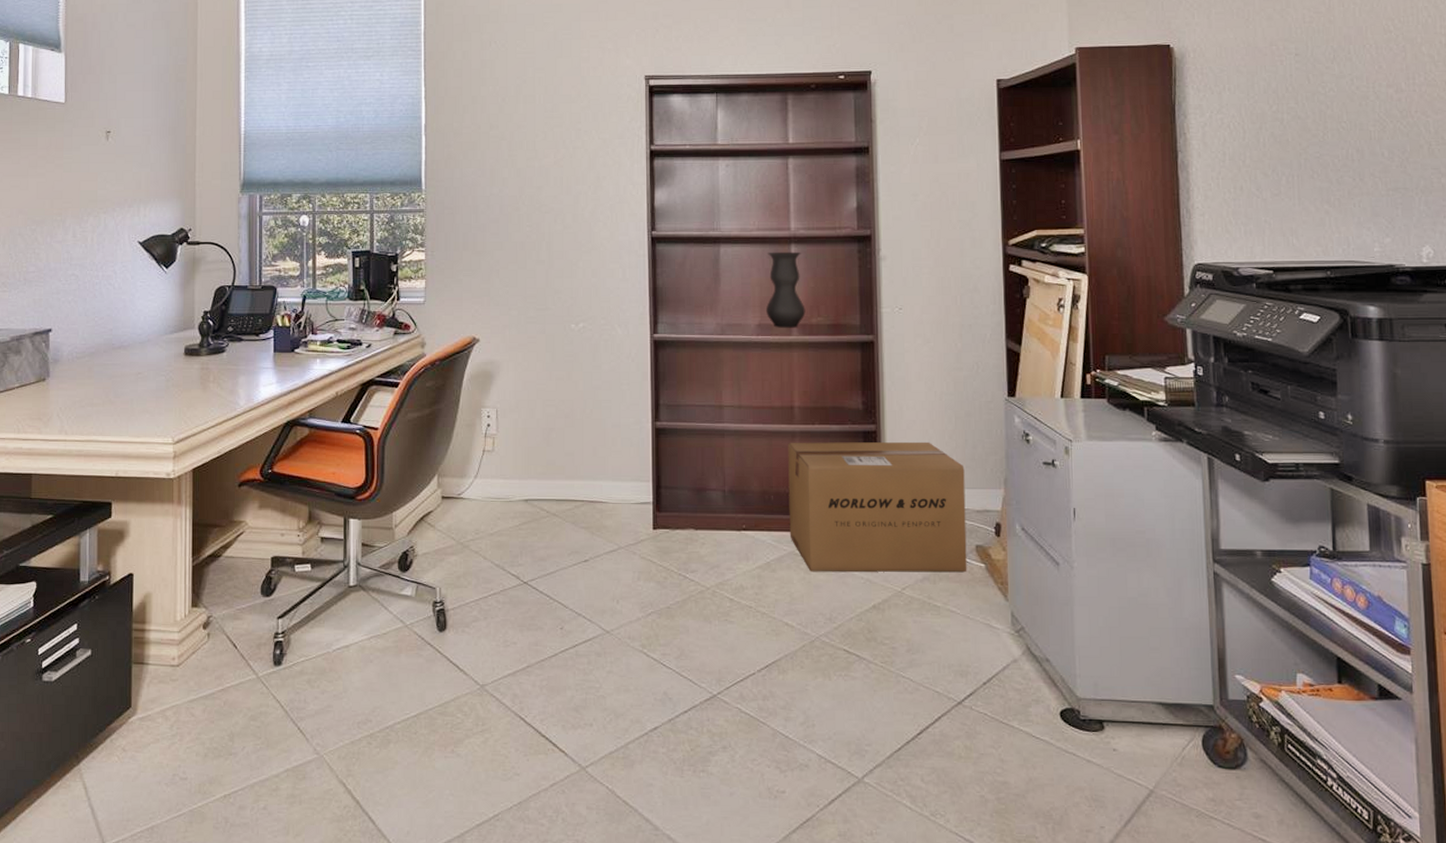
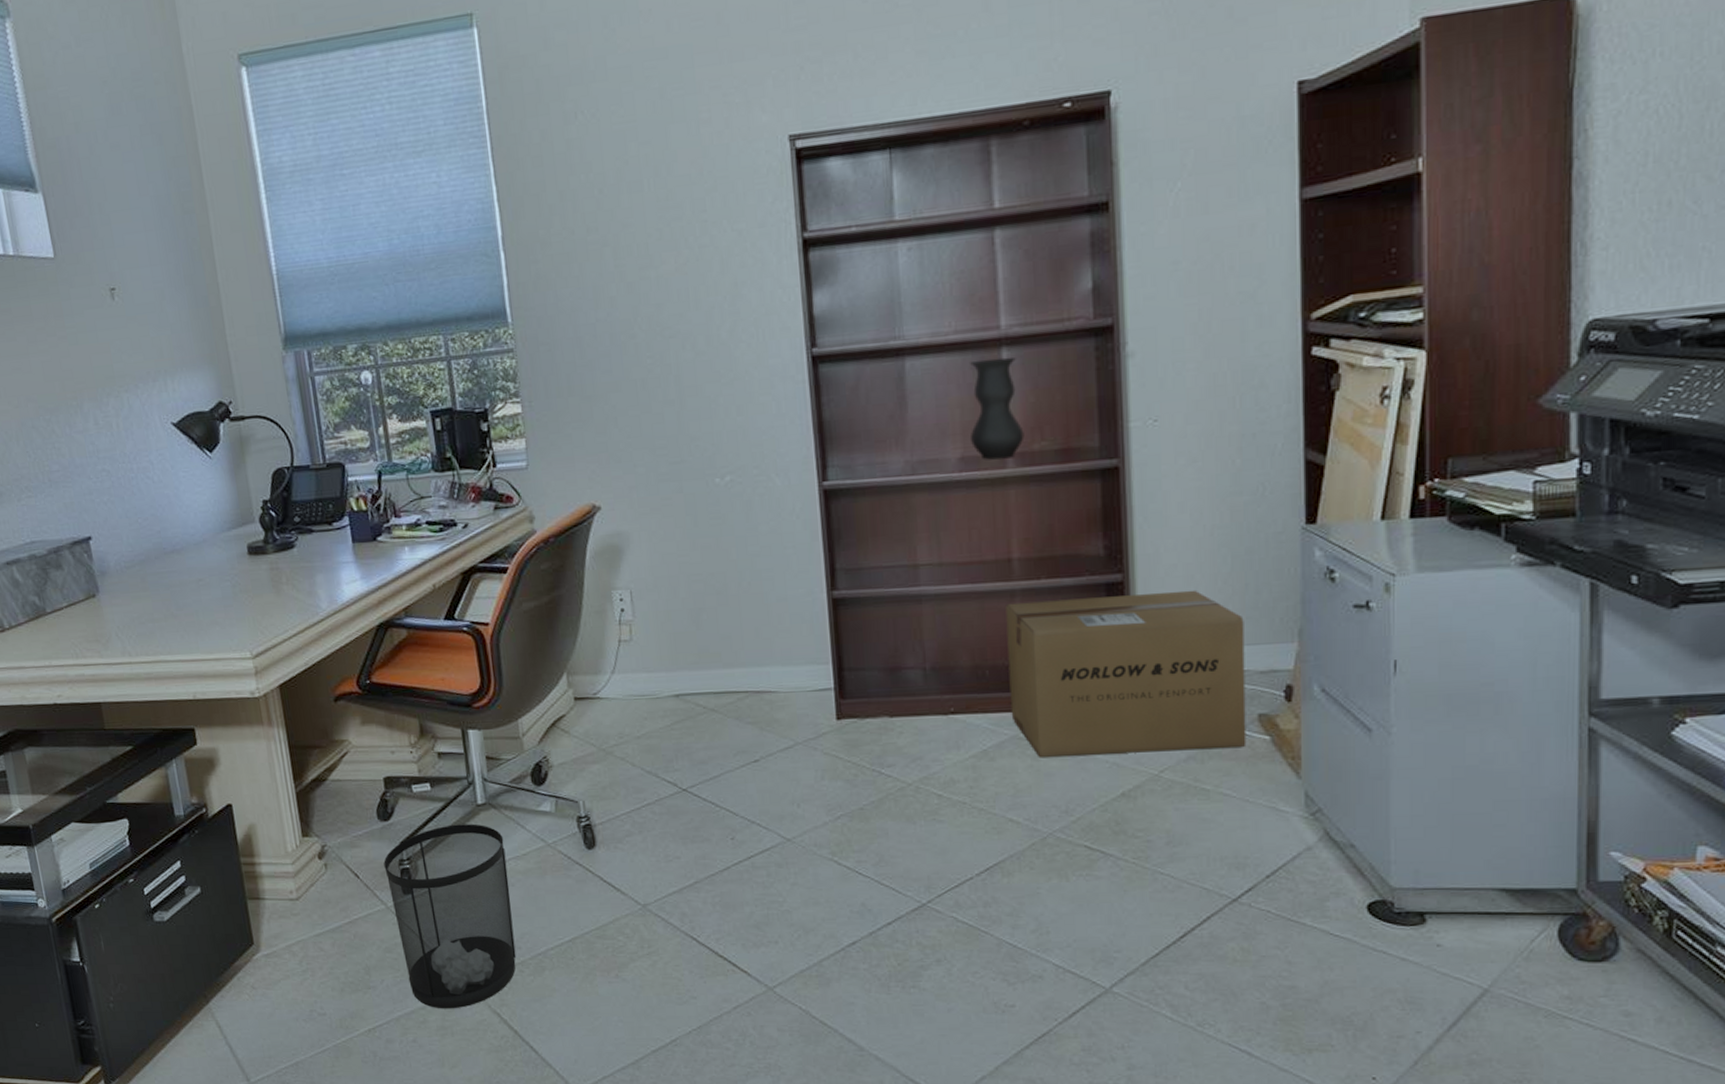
waste bin: none [260,603,368,778] -> present [383,823,517,1009]

